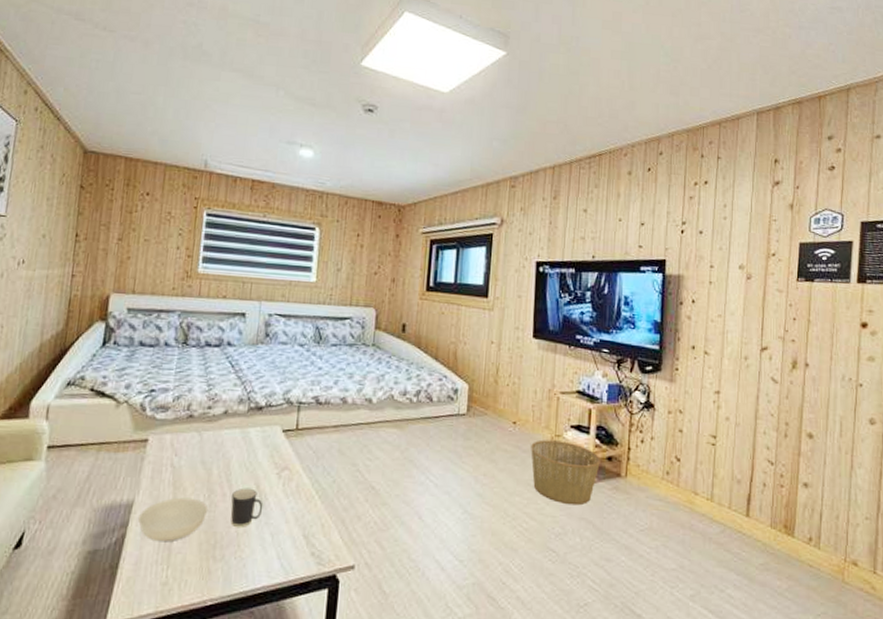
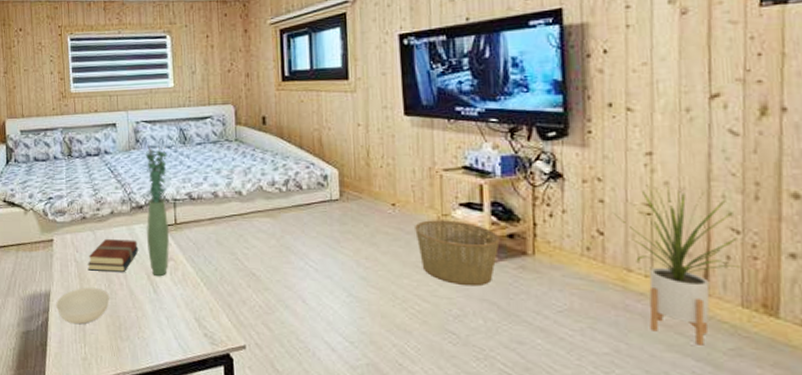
books: none [185,442,251,481] -> present [87,239,139,272]
mug: present [230,488,263,527] -> none [128,277,156,312]
vase: none [261,340,299,488] -> present [145,144,170,277]
house plant: none [687,419,772,561] -> present [612,185,741,346]

